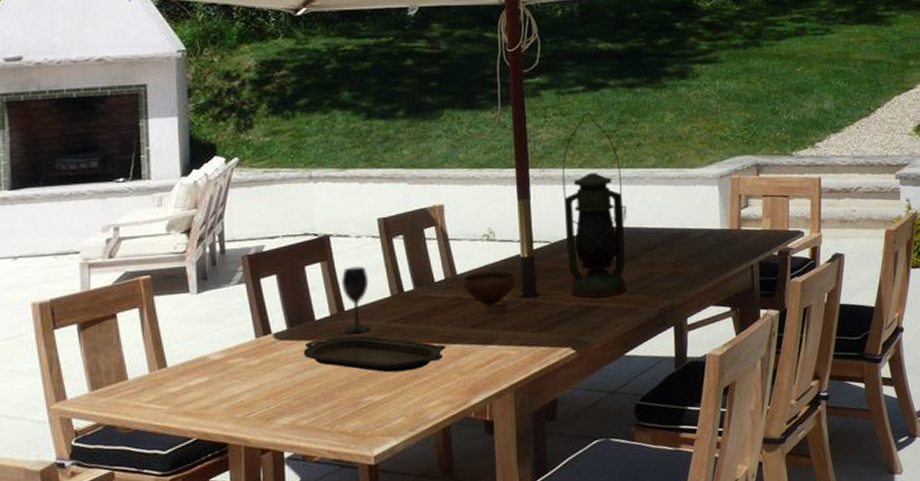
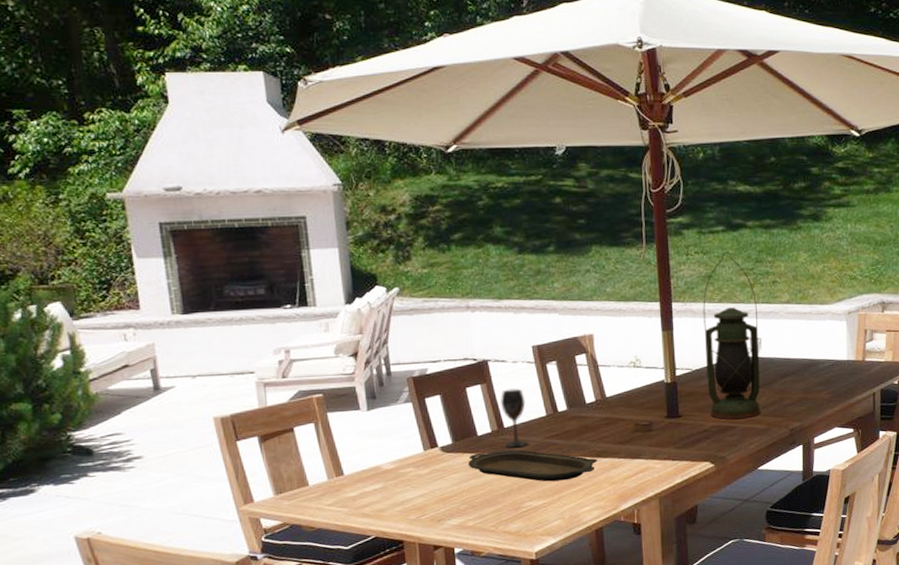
bowl: present [463,270,516,306] -> none [612,394,660,425]

